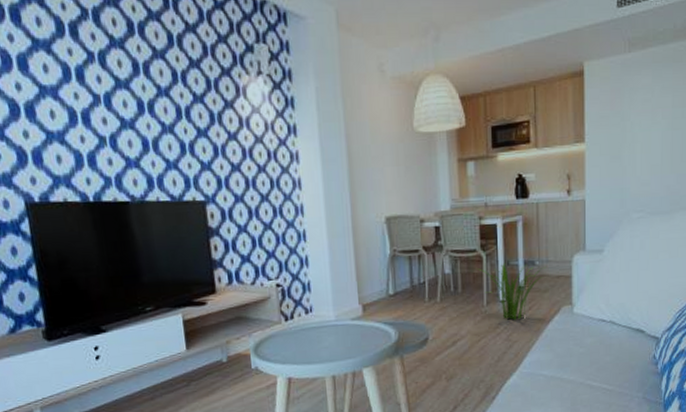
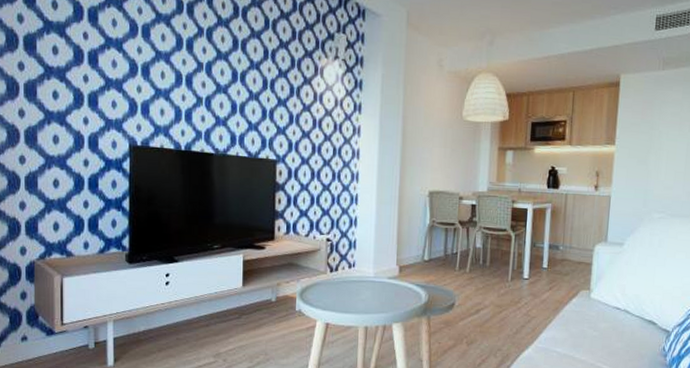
decorative plant: present [476,262,545,321] -> none [504,244,568,298]

